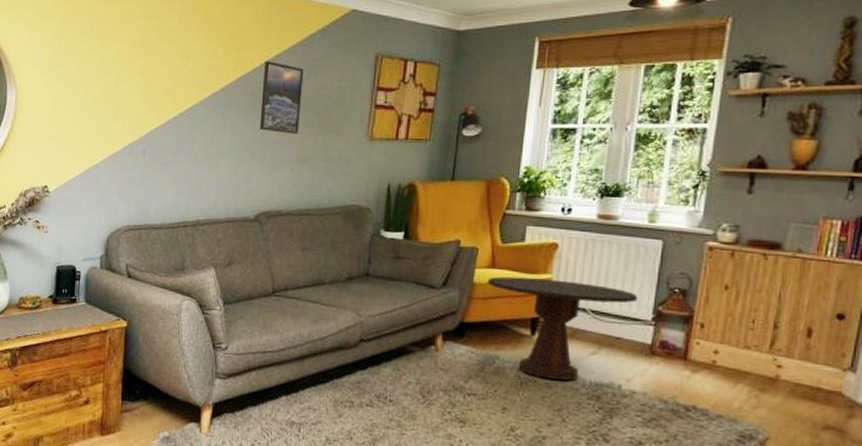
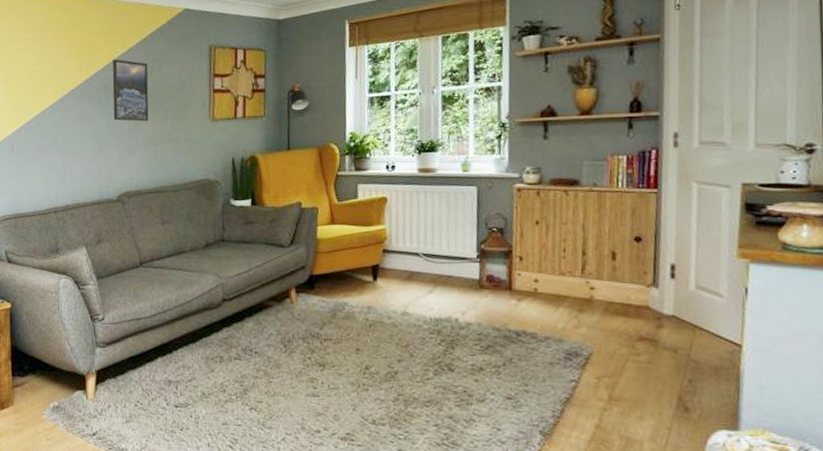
side table: present [487,276,639,381] -> none [329,229,463,319]

